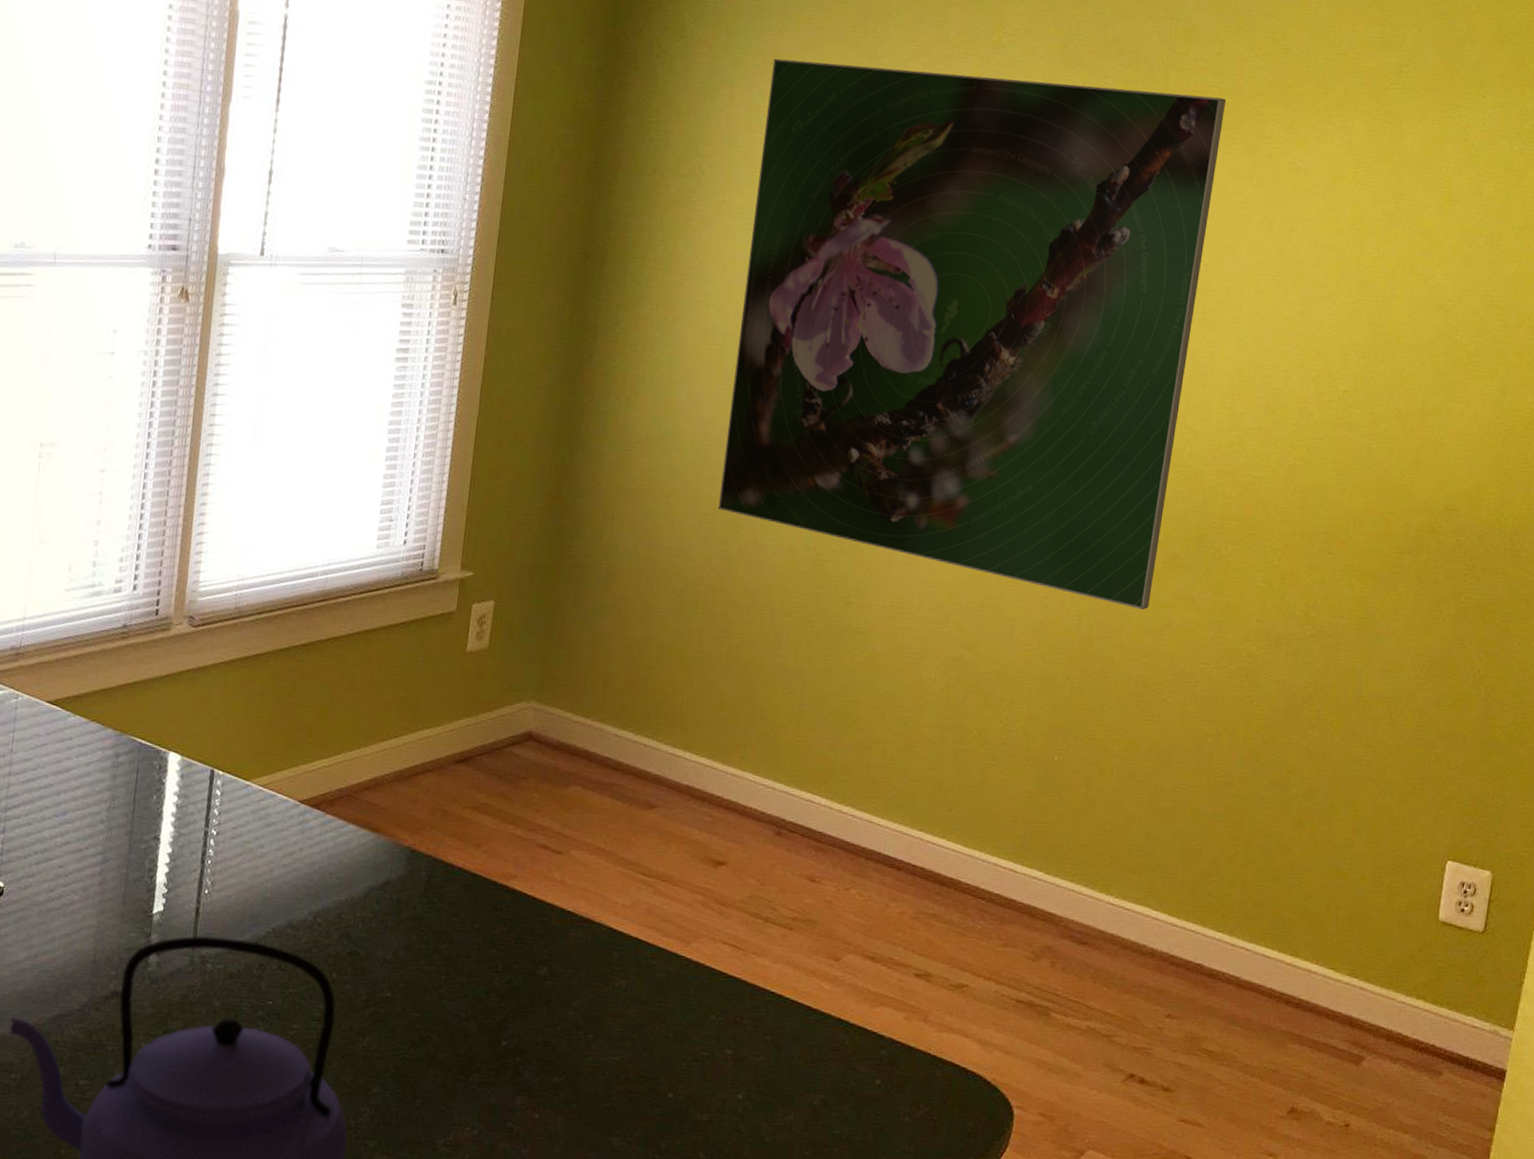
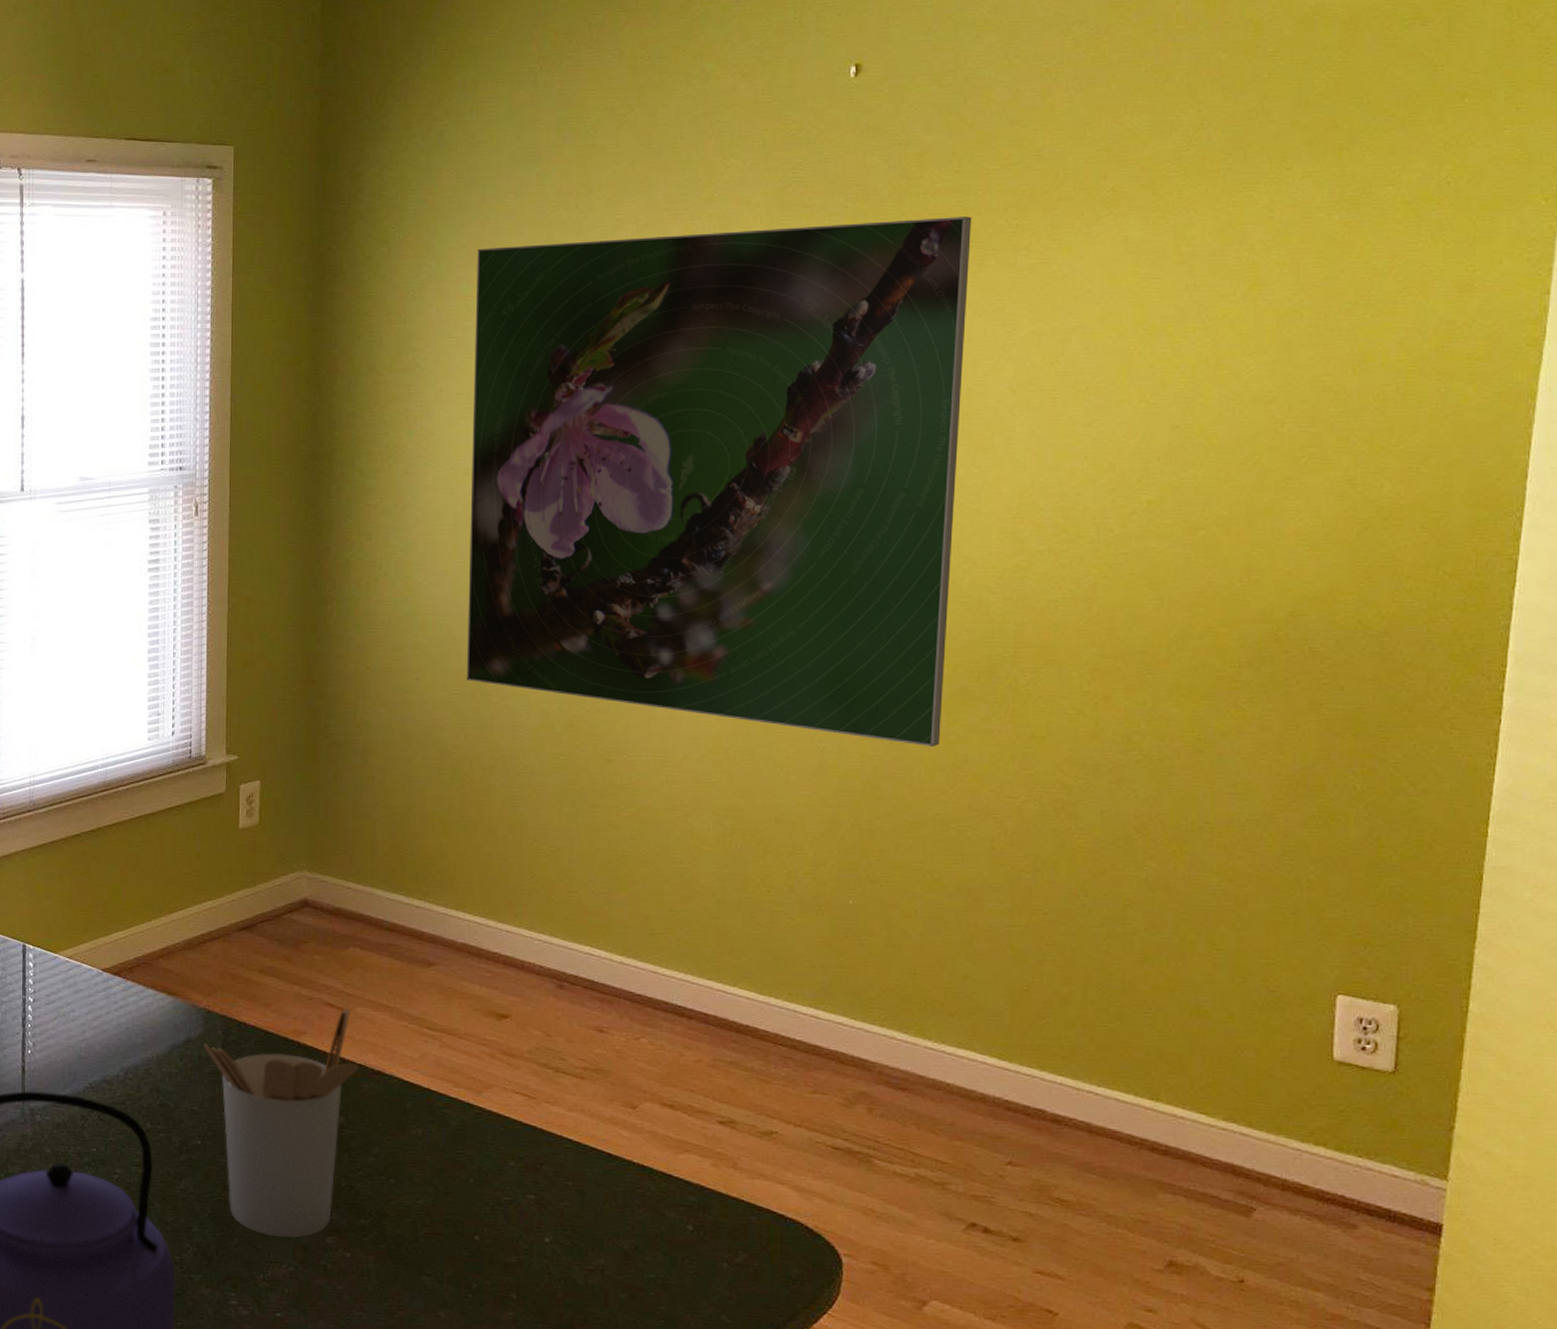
utensil holder: none [403,849,568,1099] -> present [203,1007,359,1239]

